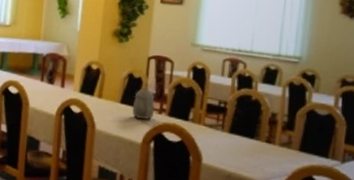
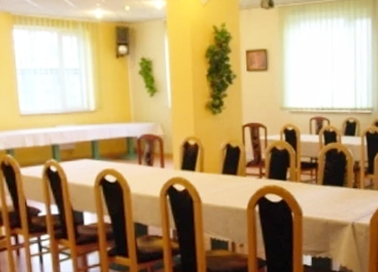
teapot: present [132,86,156,120] -> none [234,155,255,186]

